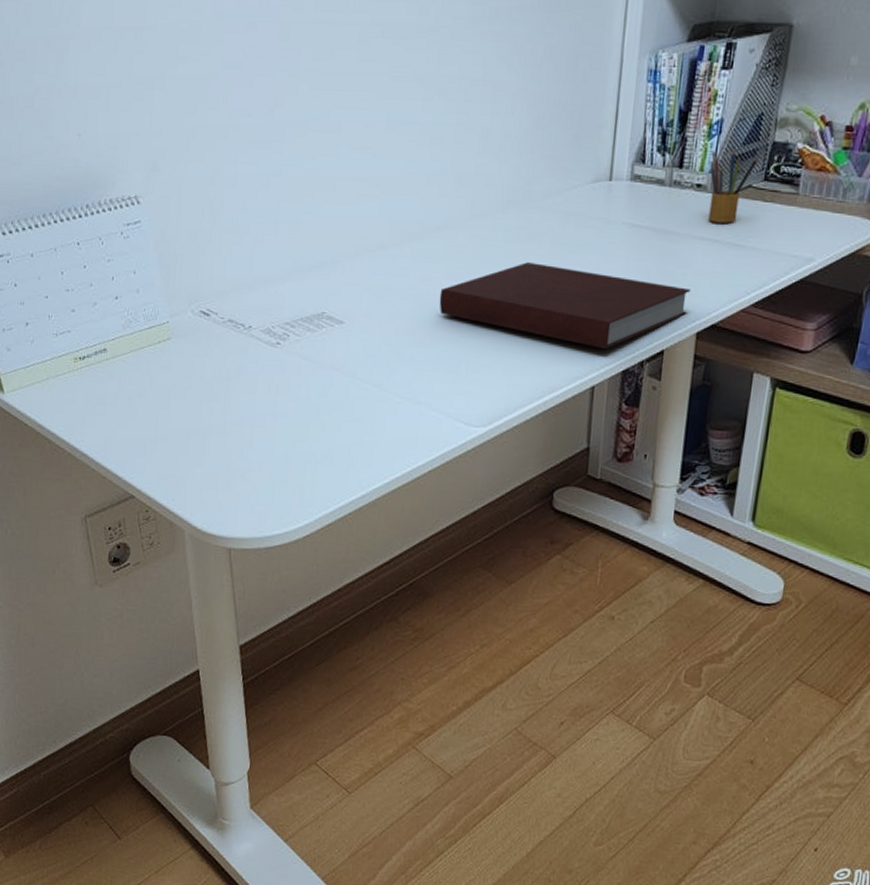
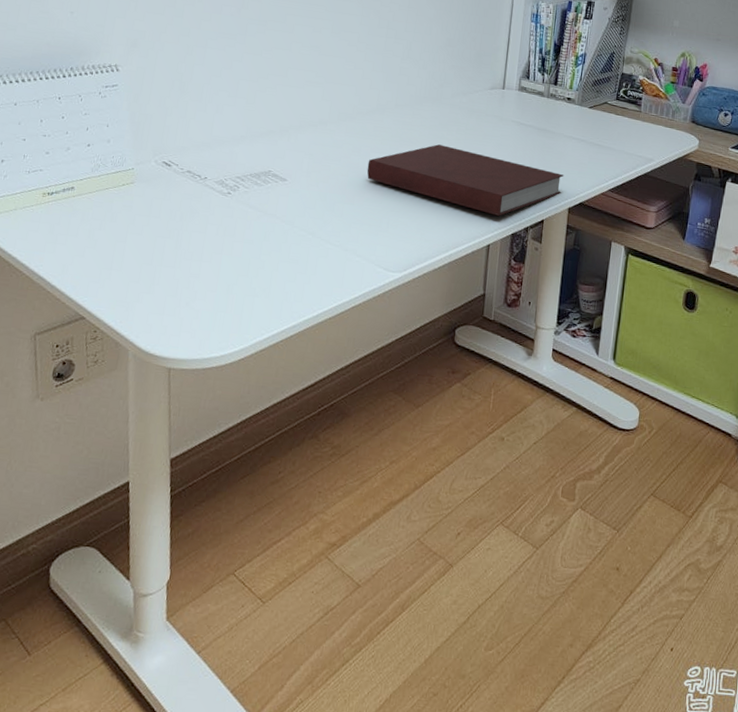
pencil box: present [708,149,759,223] -> none [576,75,612,128]

